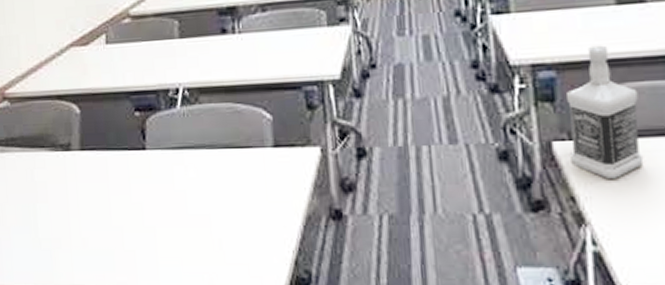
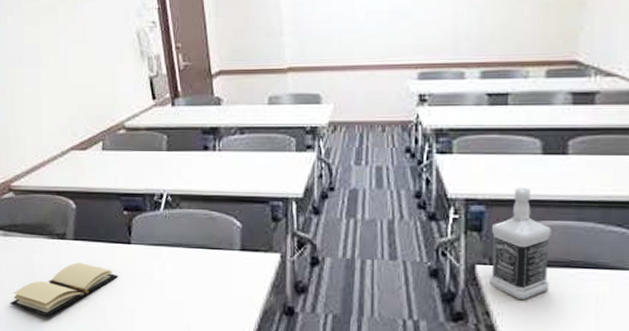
book: none [11,177,134,243] -> present [9,263,118,317]

